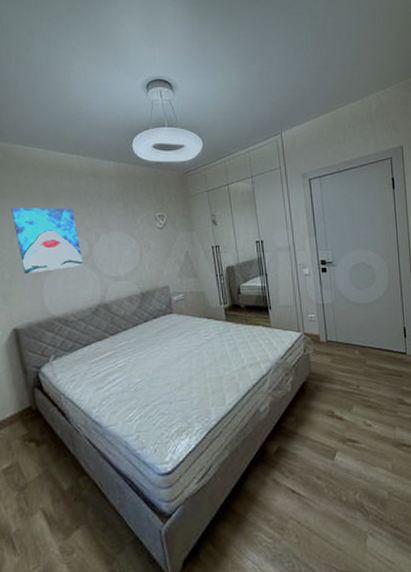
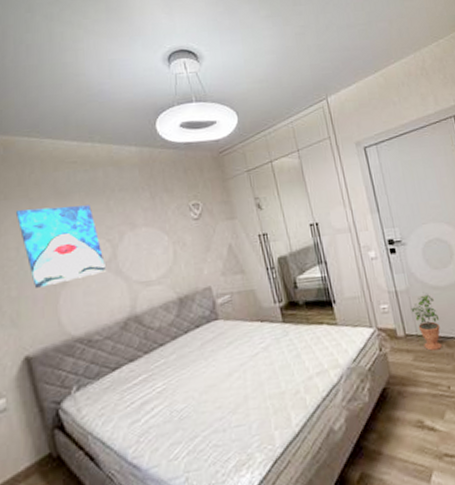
potted plant: none [334,307,357,356] -> present [411,292,442,351]

